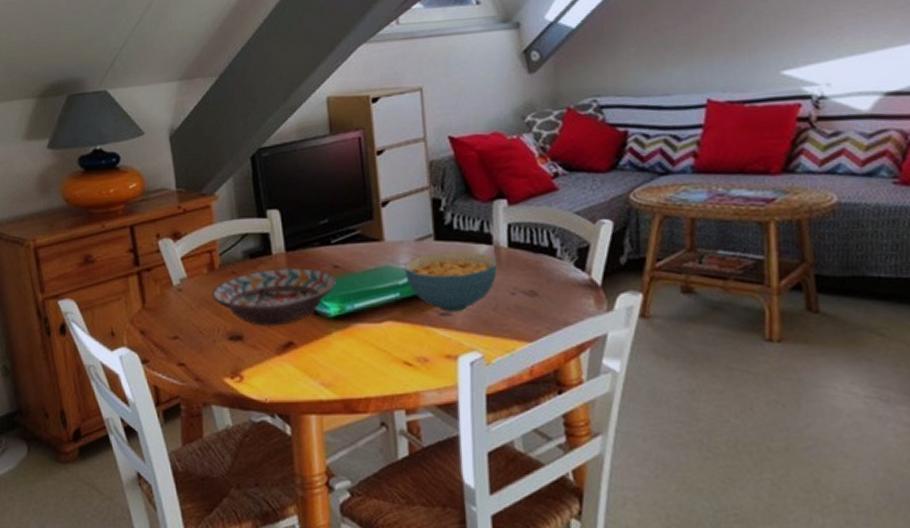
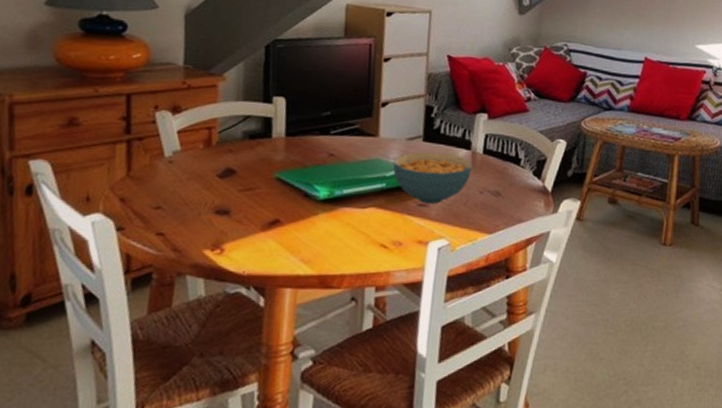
decorative bowl: present [212,268,336,328] -> none [204,151,330,205]

